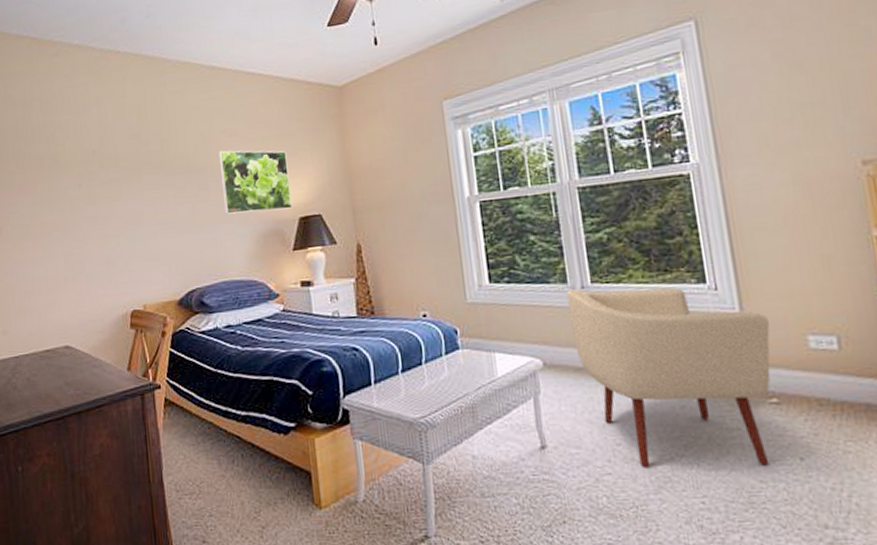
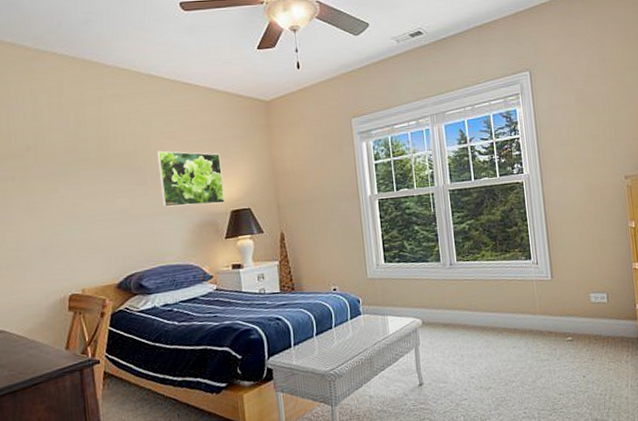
armchair: present [566,288,771,468] -> none [439,263,569,393]

